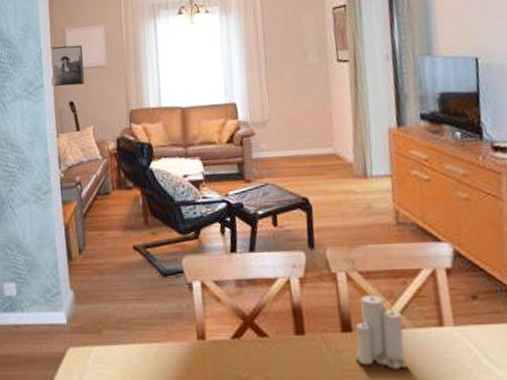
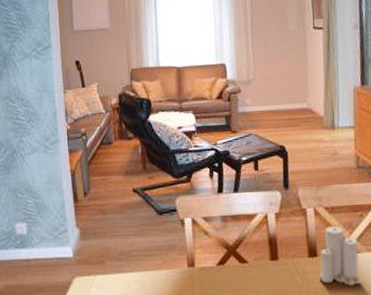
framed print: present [50,44,84,87] -> none [57,9,89,47]

